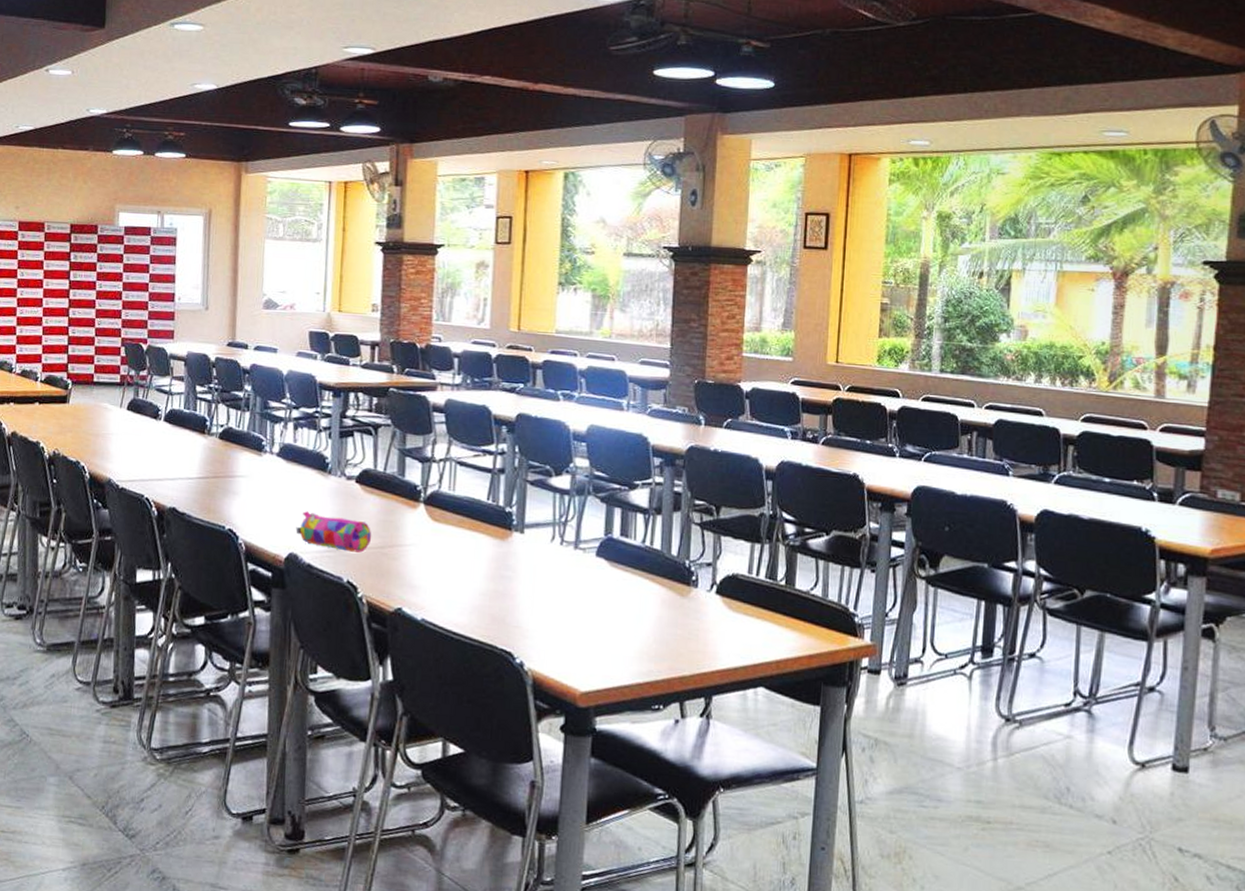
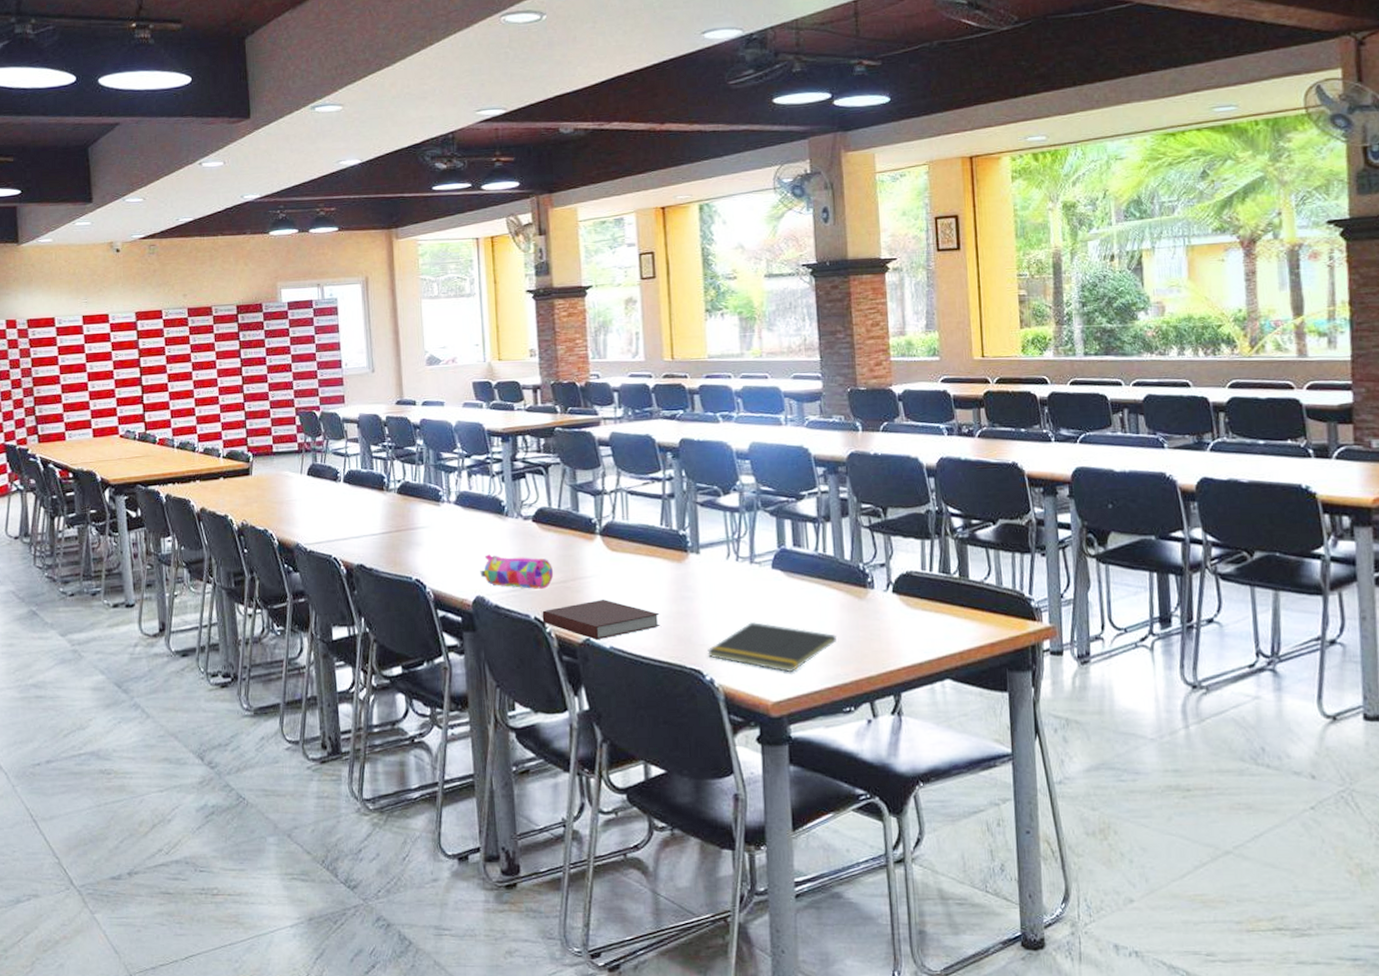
notebook: none [355,569,476,611] -> present [542,600,661,640]
notepad: none [520,609,653,663] -> present [707,622,836,672]

